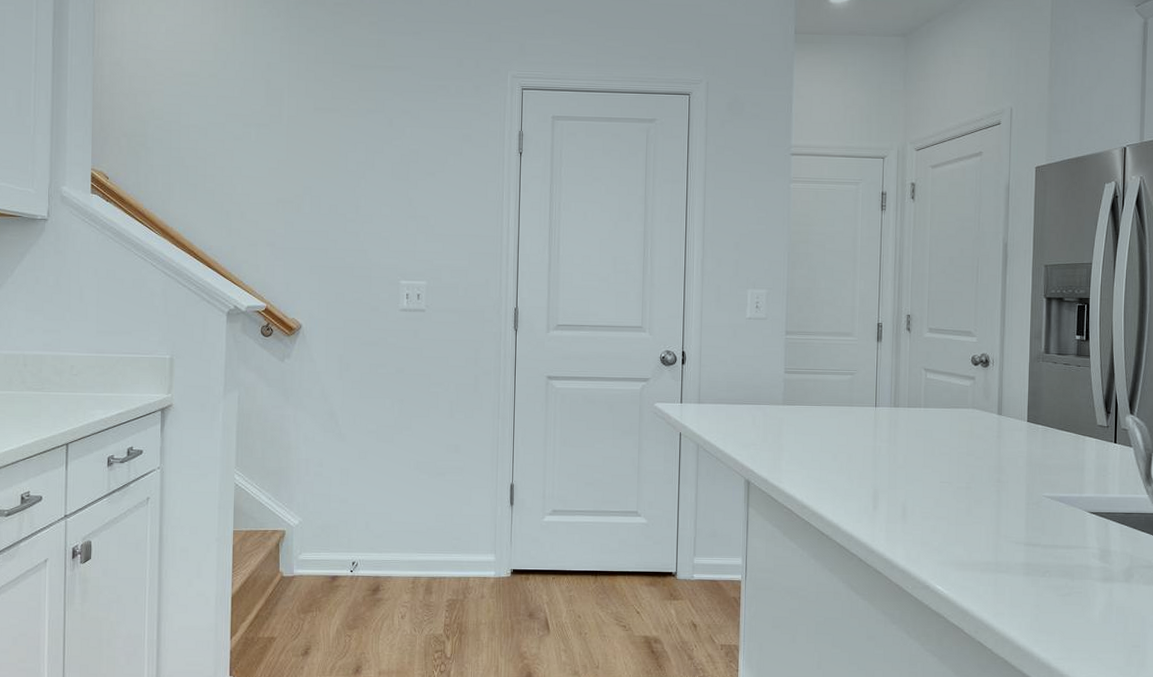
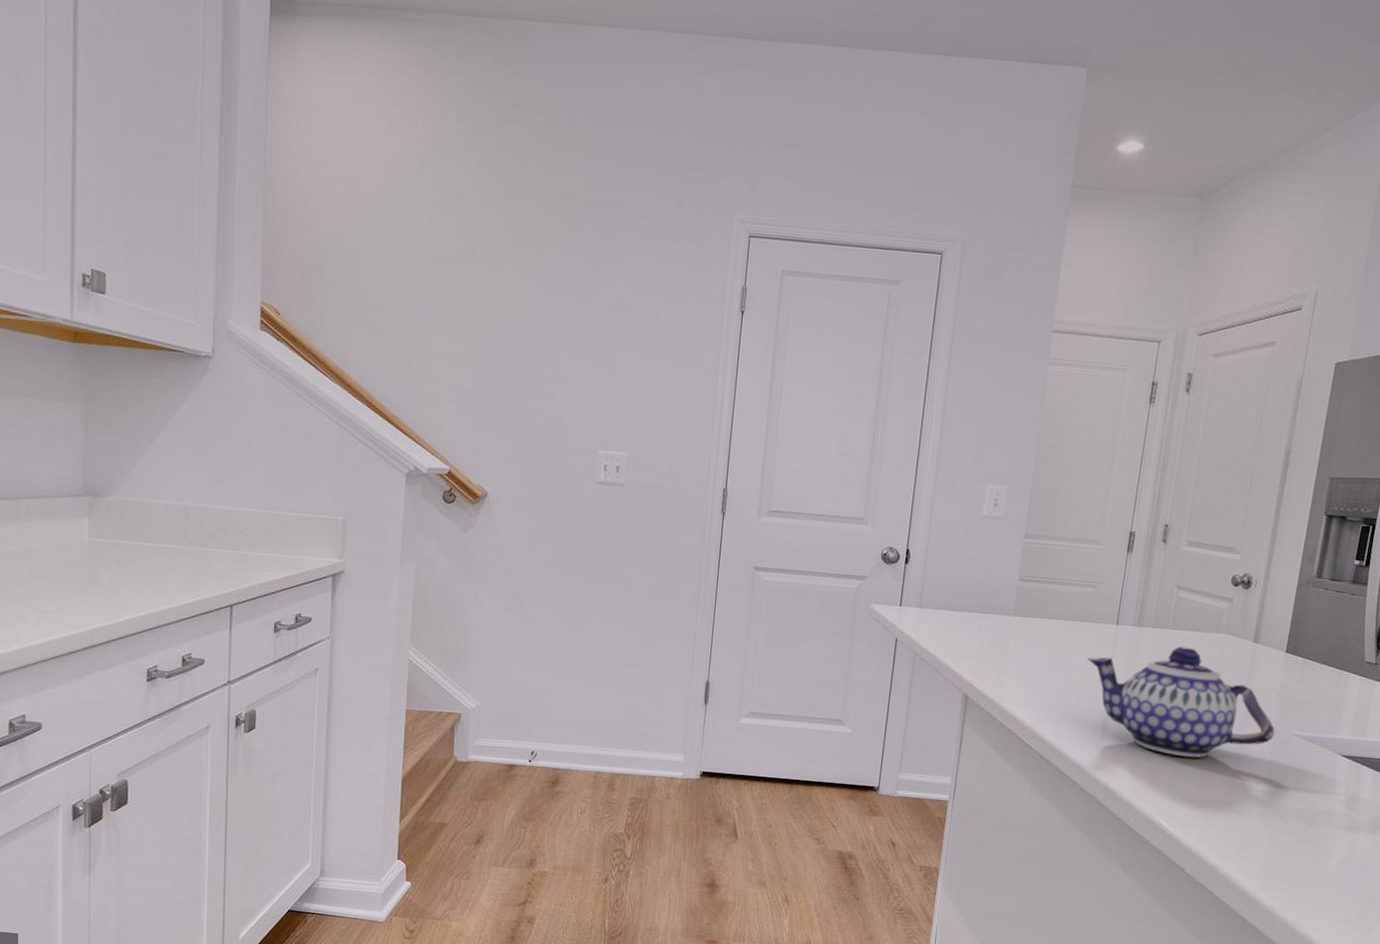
teapot: none [853,423,1028,524] -> present [1087,646,1276,758]

